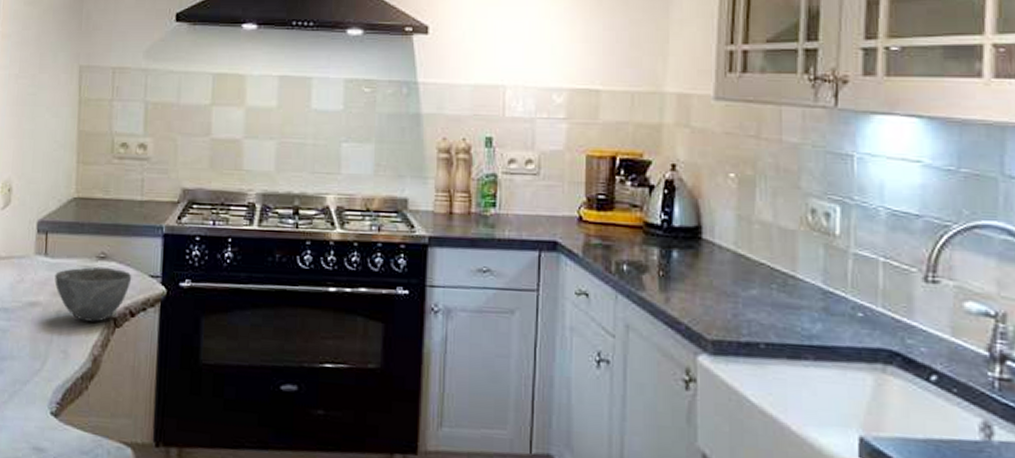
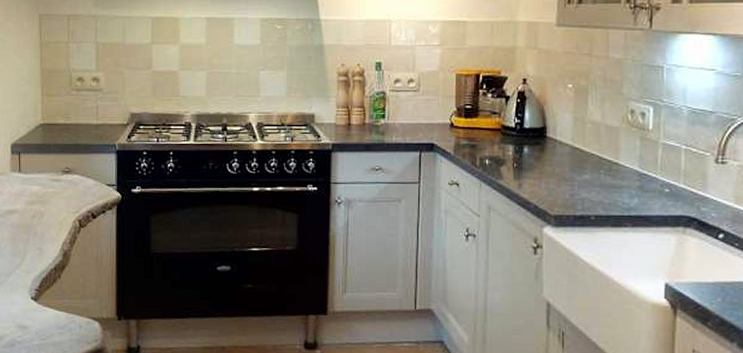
bowl: present [55,266,132,322] -> none [28,179,92,224]

